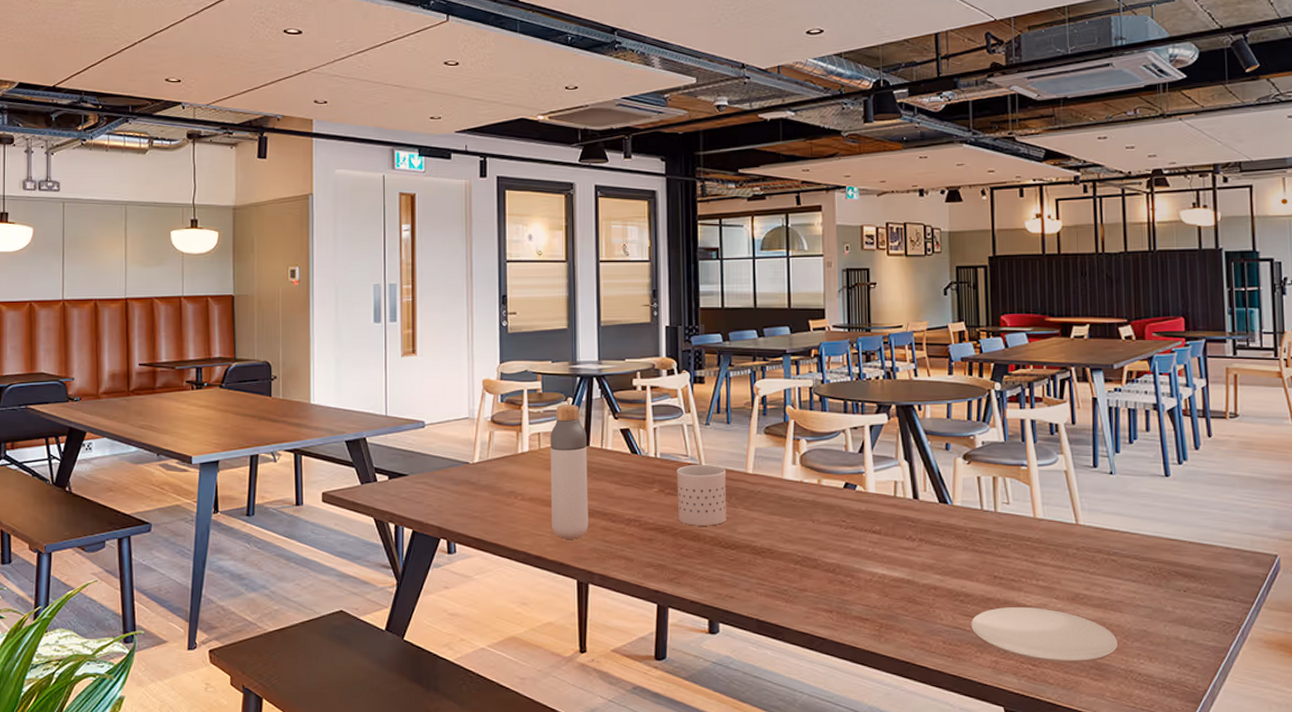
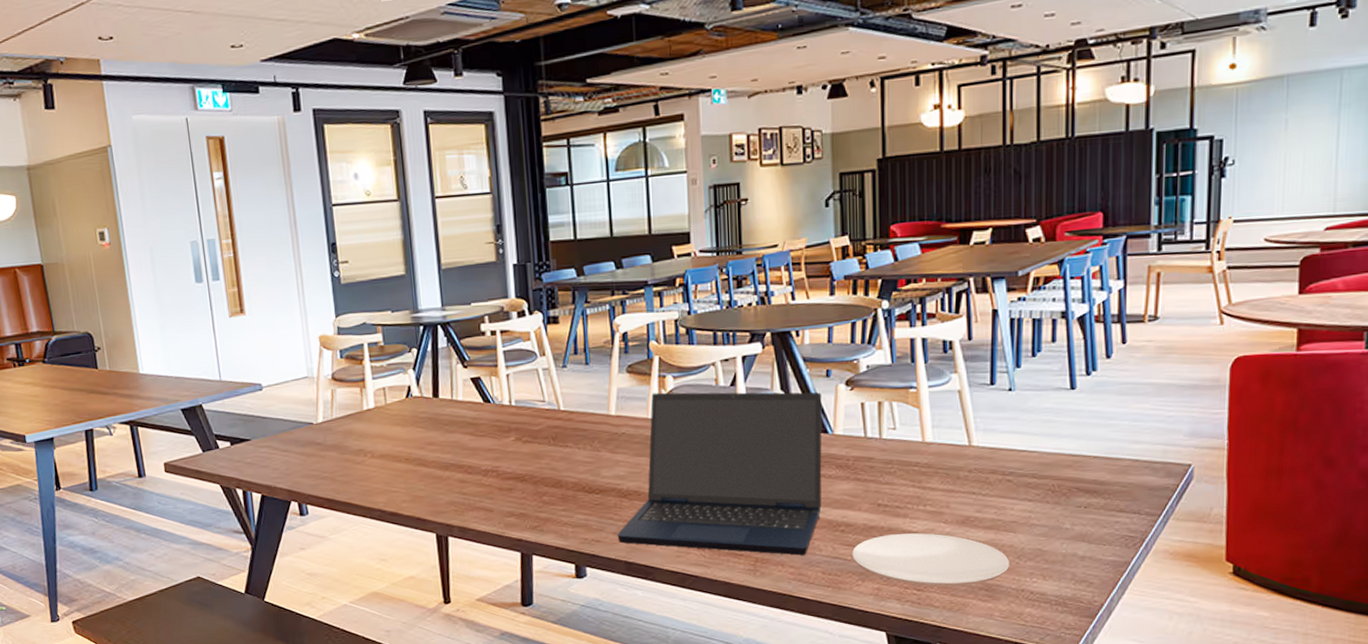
bottle: present [550,405,588,539] -> none [396,355,444,494]
mug: present [677,465,727,526] -> none [534,409,590,473]
laptop: none [750,455,943,623] -> present [617,392,822,556]

